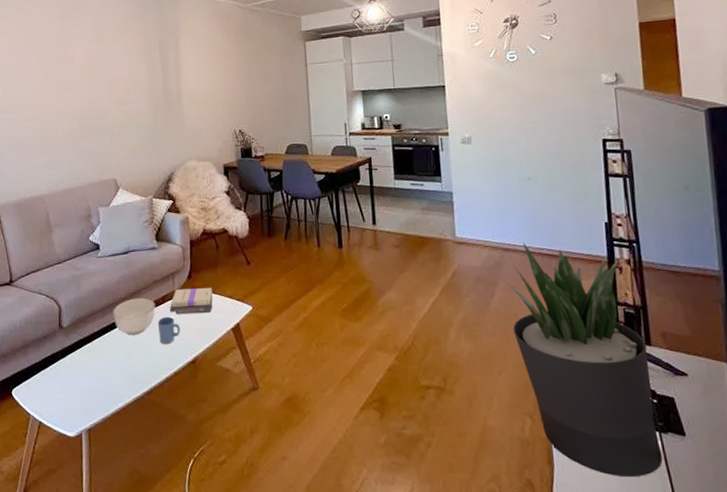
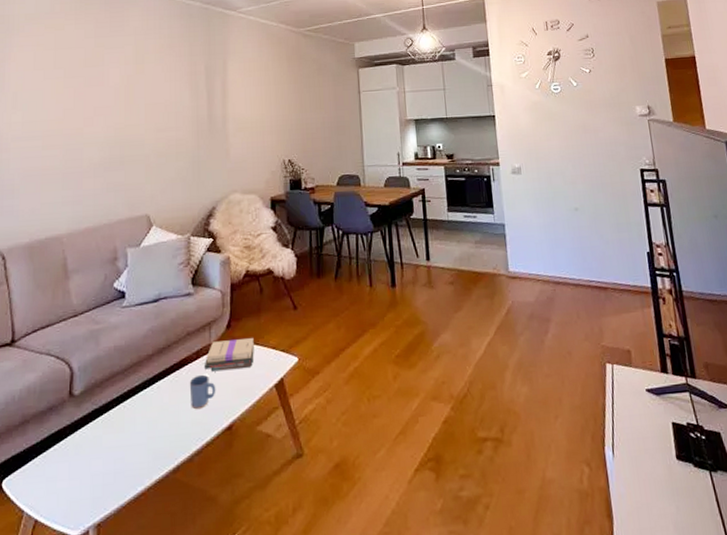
bowl: present [113,298,156,335] -> none [137,353,189,400]
planter: present [502,243,663,478] -> none [555,275,715,525]

